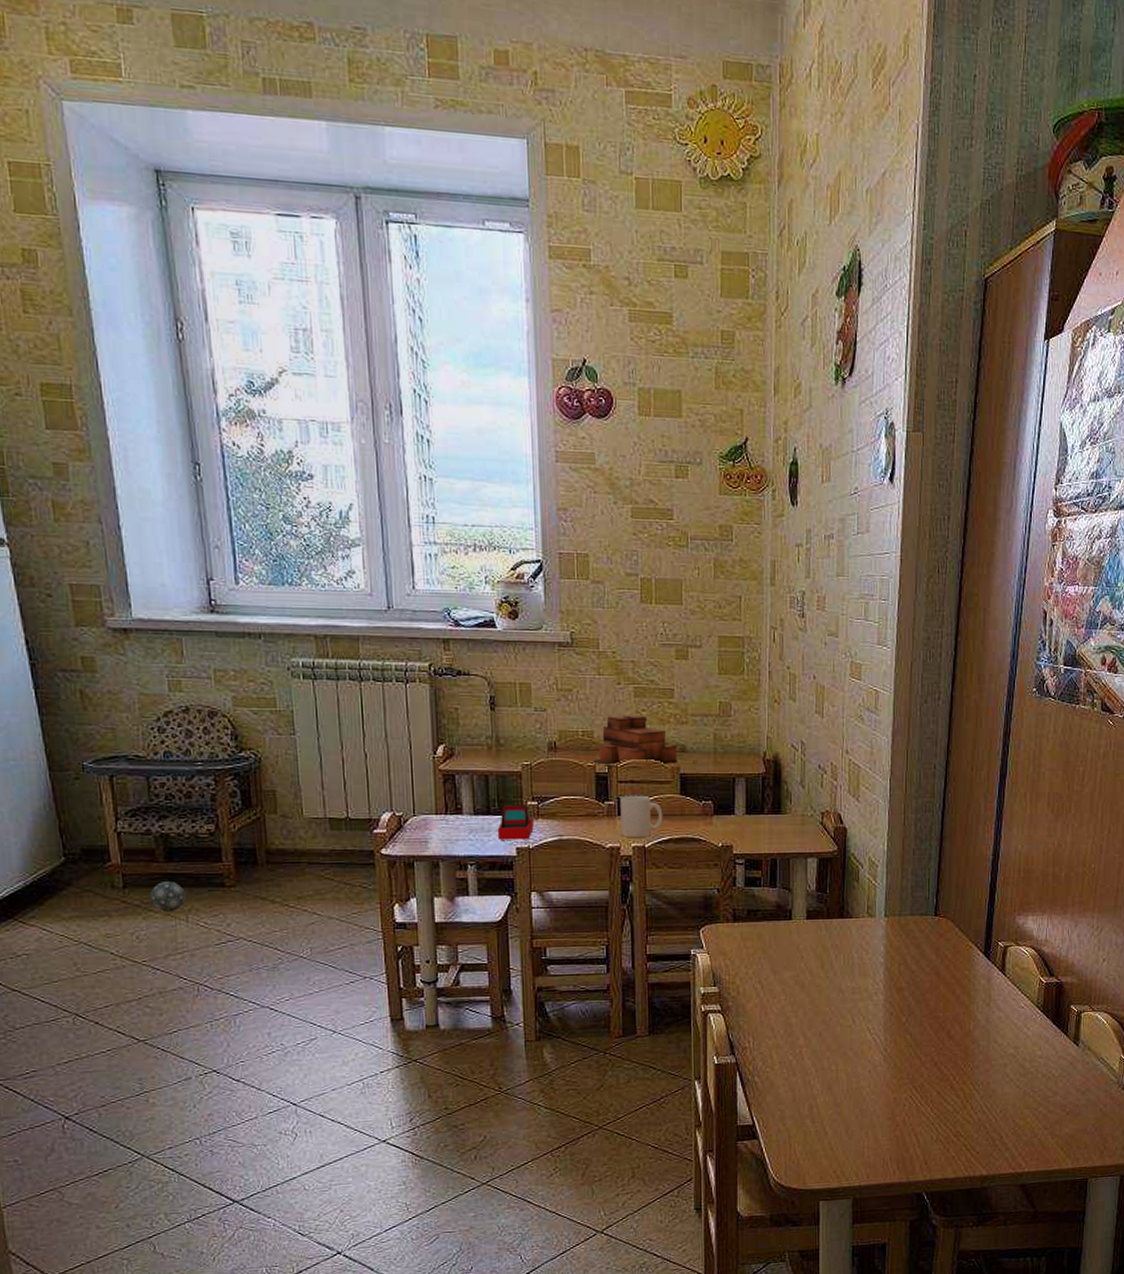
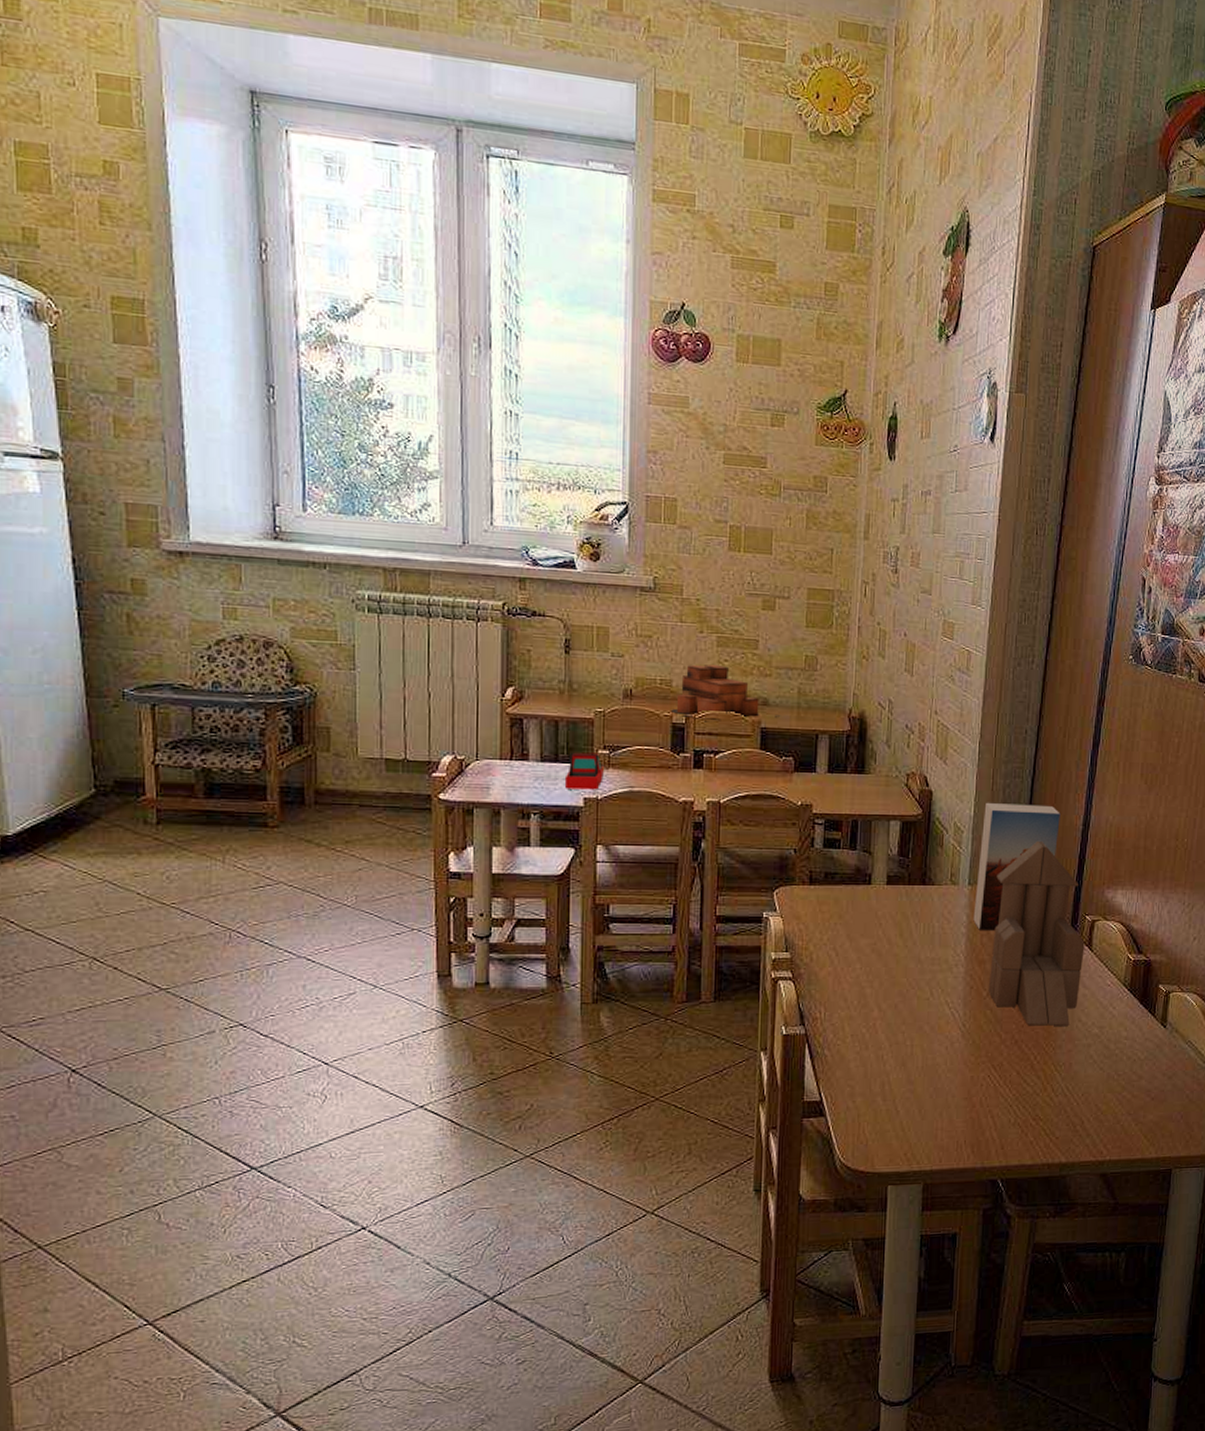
ball: present [150,882,186,912] -> none [185,819,224,851]
cup: present [620,795,663,838] -> none [695,747,741,793]
book: none [890,836,971,959] -> present [973,802,1060,930]
toy blocks: none [907,871,998,1049] -> present [988,840,1085,1026]

